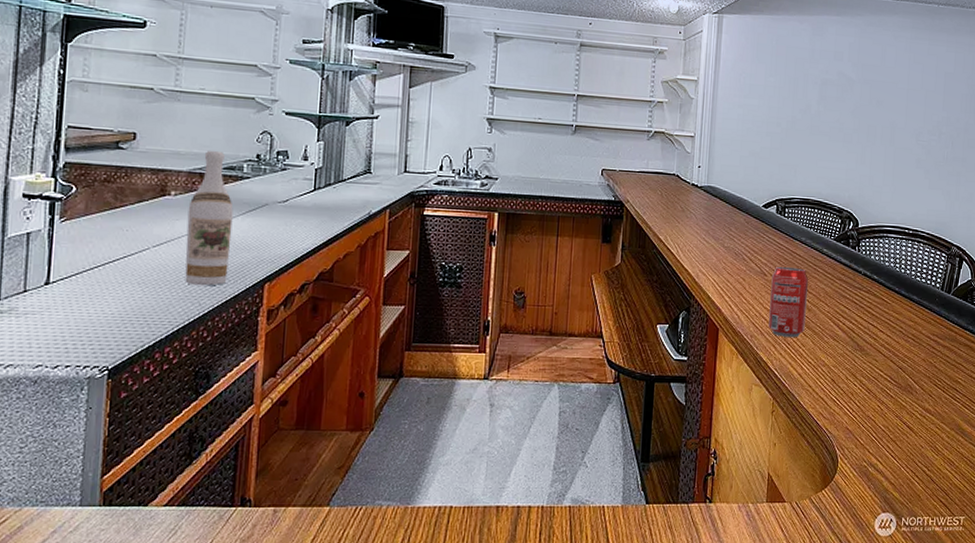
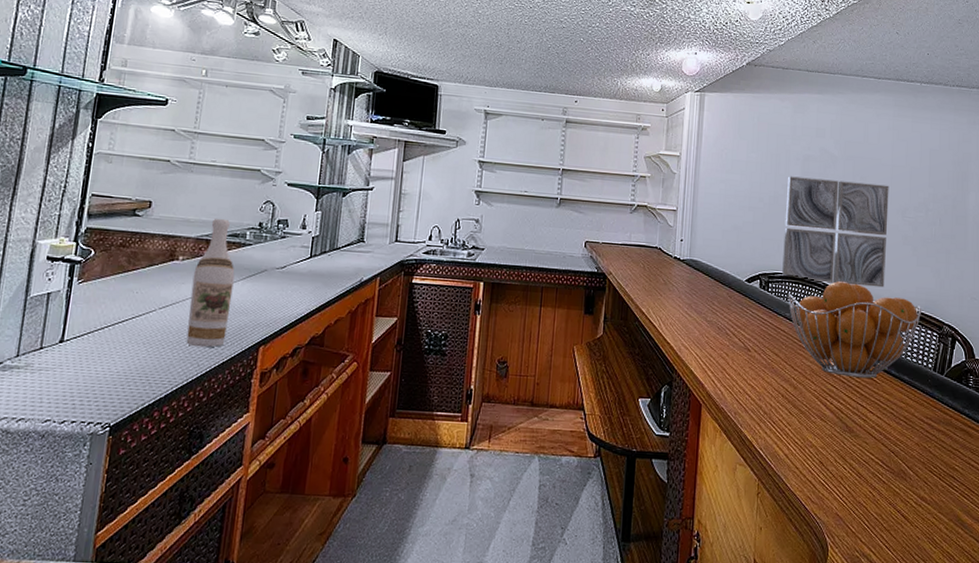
beverage can: present [768,266,808,337] -> none [753,342,793,416]
wall art: none [798,100,905,211] -> present [782,176,889,288]
fruit basket: none [803,205,933,299] -> present [787,281,922,379]

